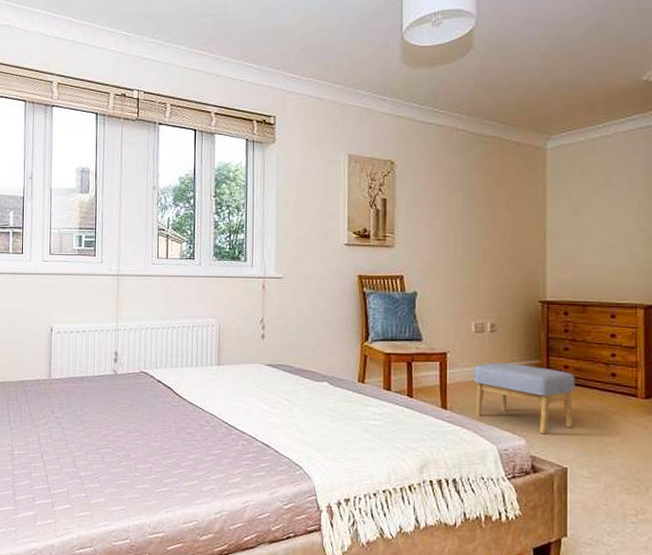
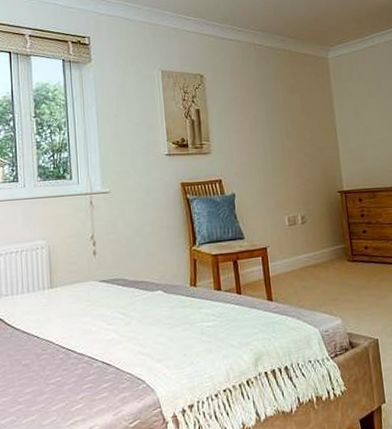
footstool: present [474,362,575,433] -> none [291,250,379,311]

